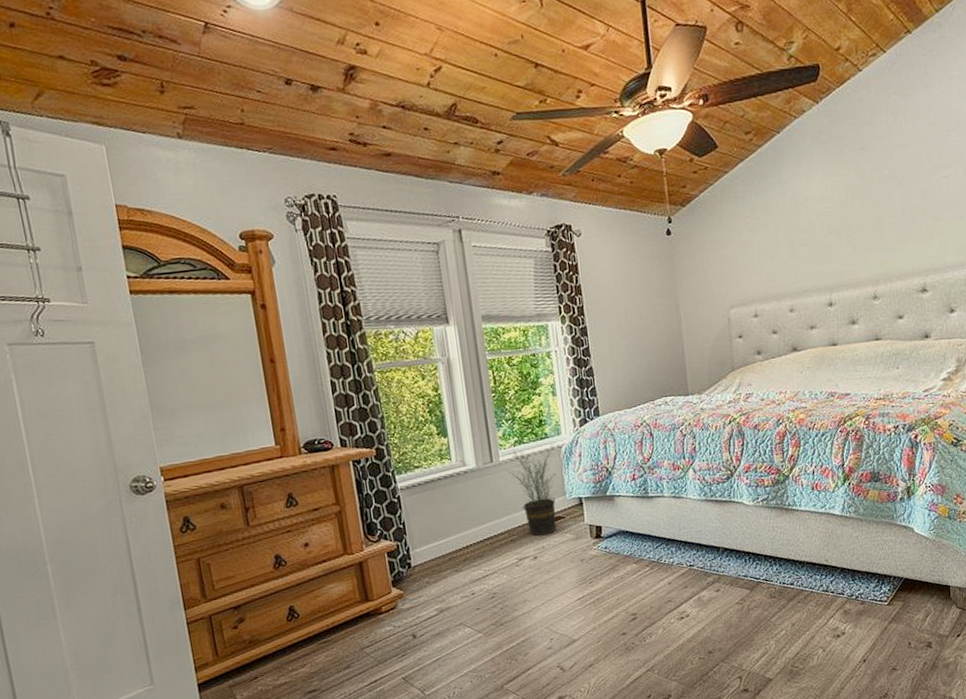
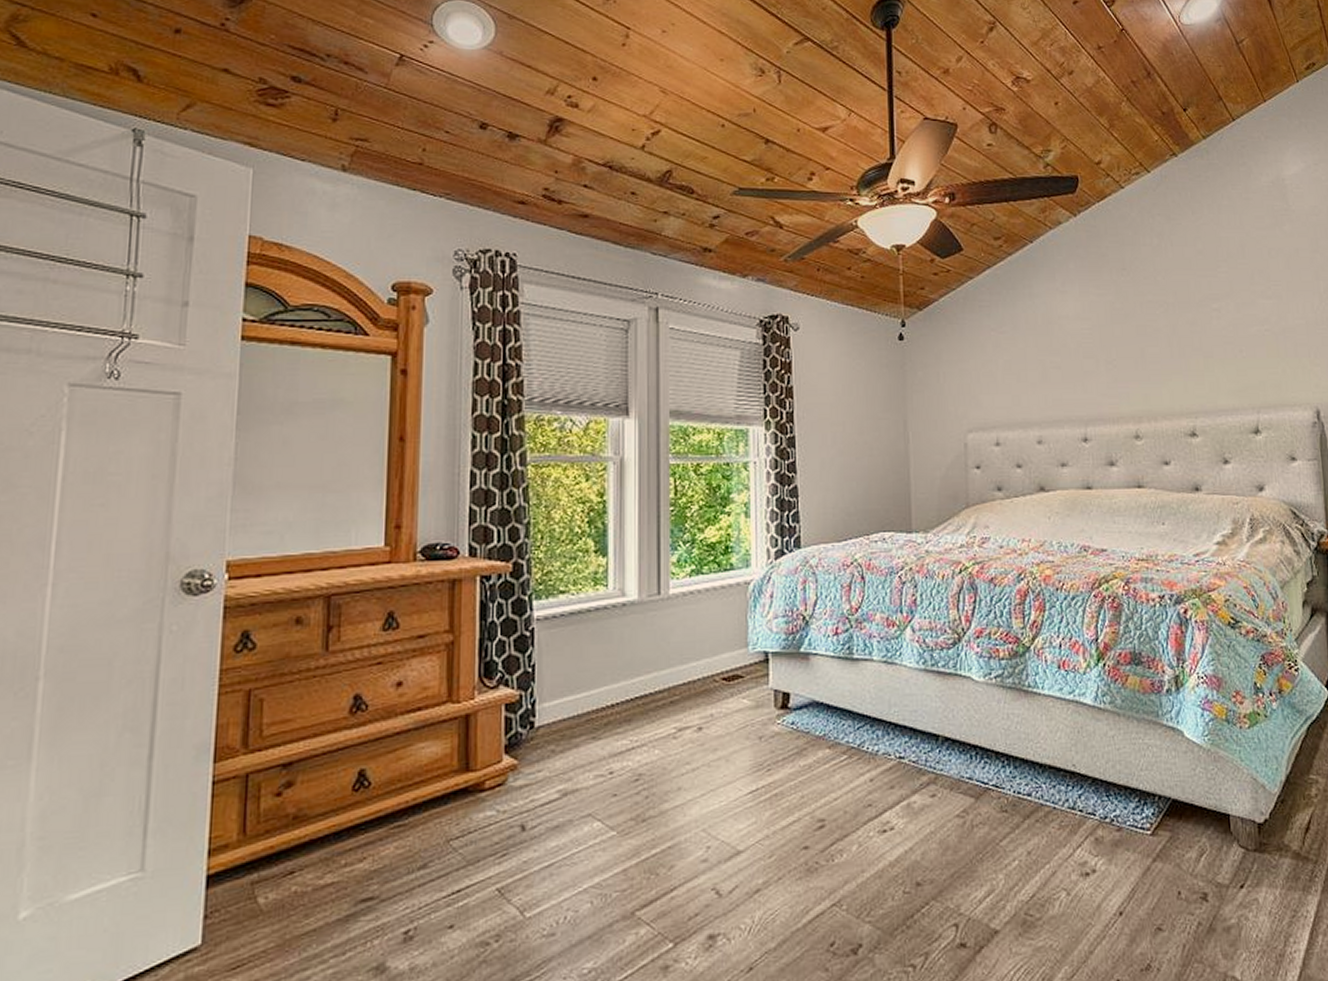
potted plant: present [506,443,557,536] -> none [676,577,740,698]

